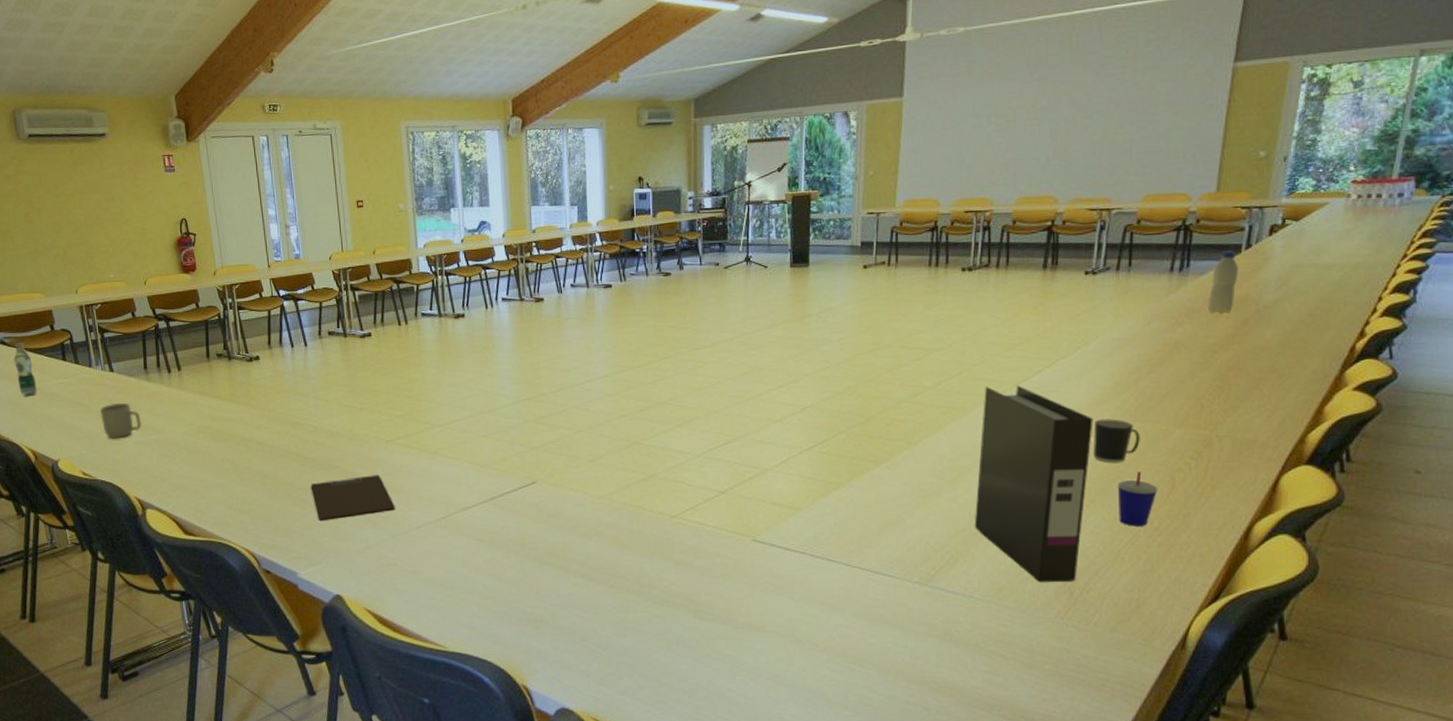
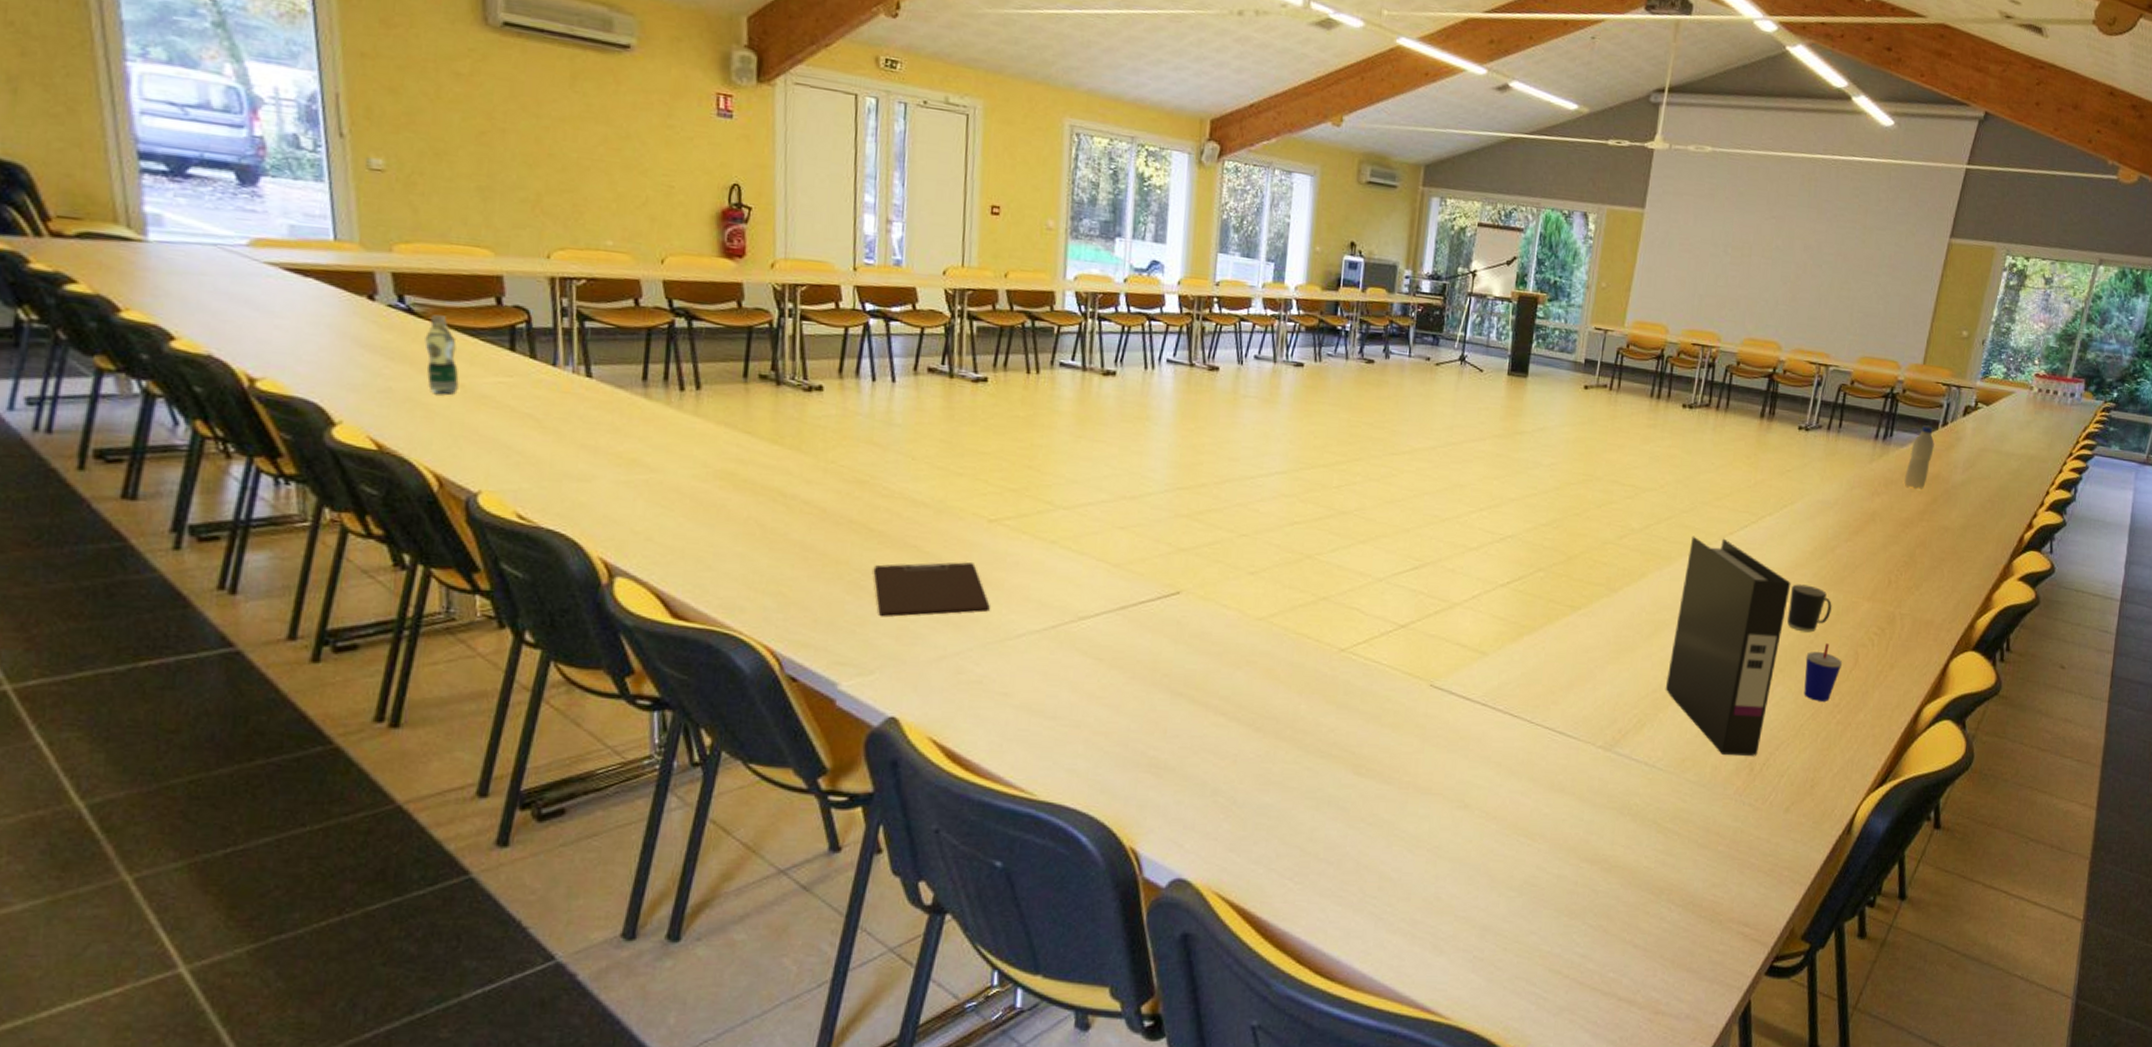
mug: present [100,402,142,438] -> none [561,422,627,472]

